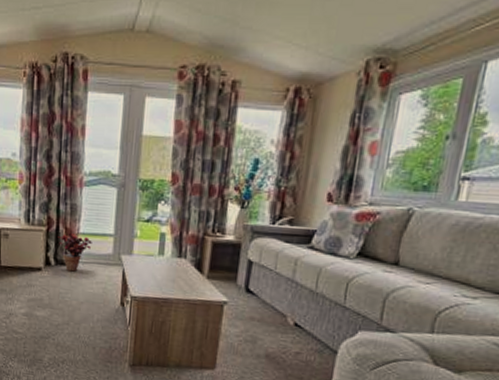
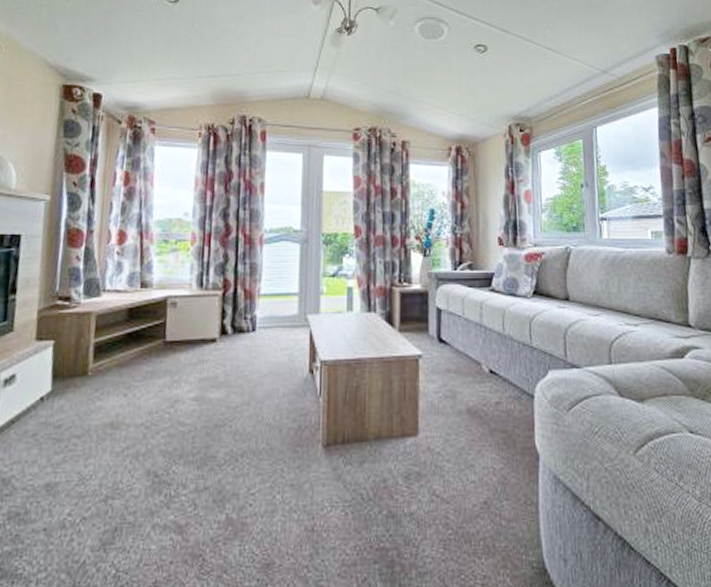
potted plant: present [58,232,92,272] -> none [235,294,275,339]

